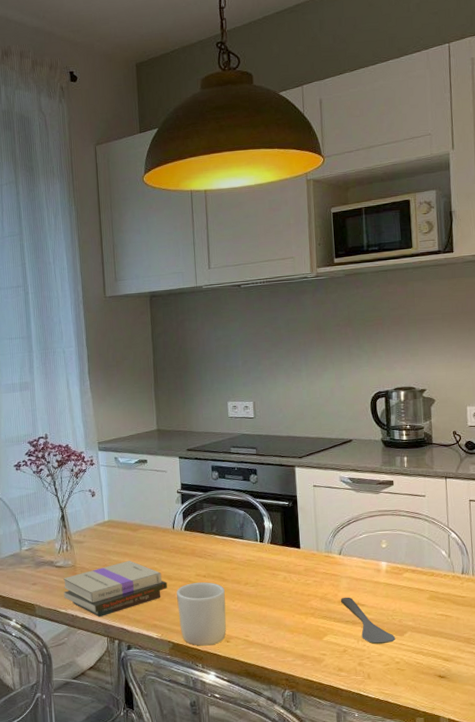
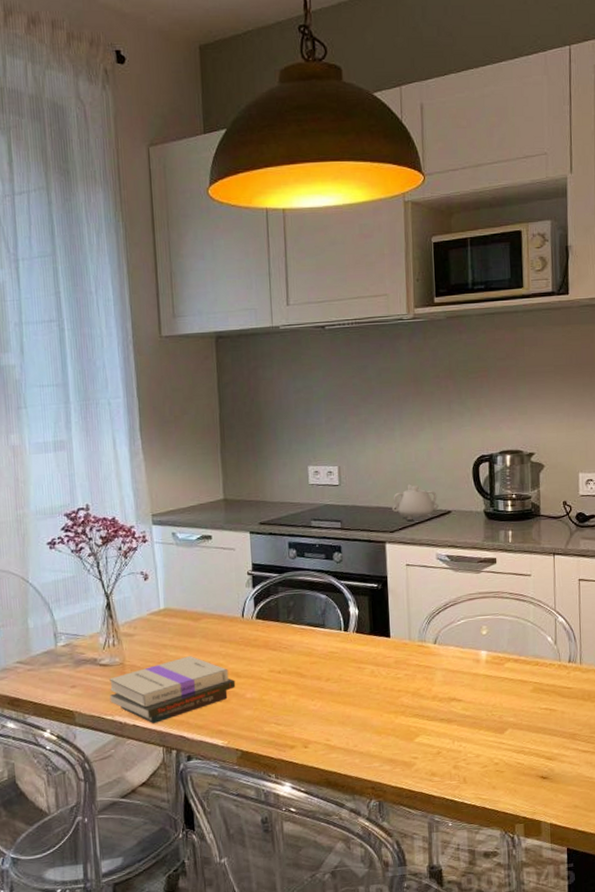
mug: present [176,582,227,646] -> none [246,679,305,754]
teapot: none [300,416,341,448] -> present [392,484,439,521]
spoon: present [341,597,396,645] -> none [435,691,495,745]

